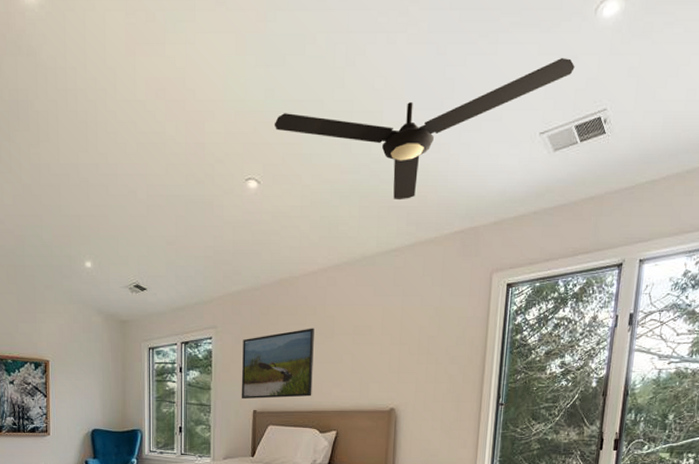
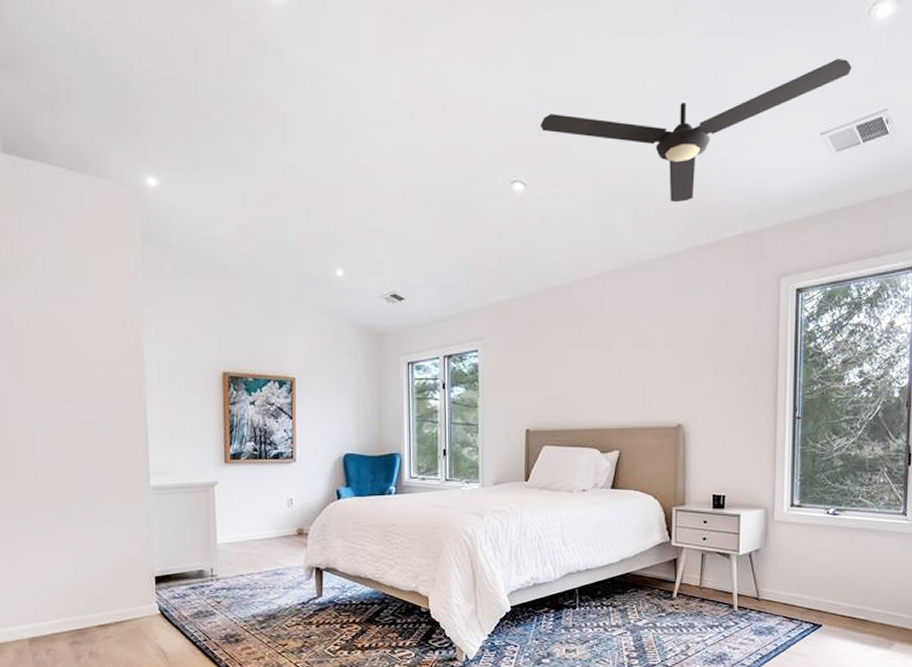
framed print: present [241,328,314,400] -> none [511,338,591,418]

